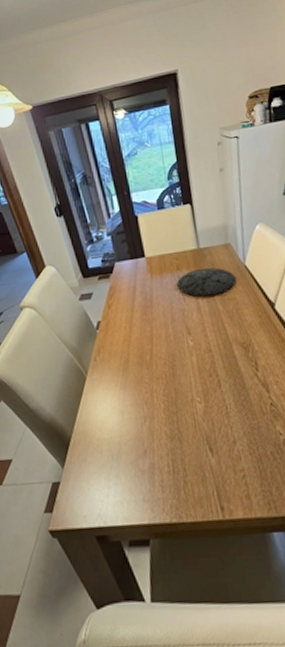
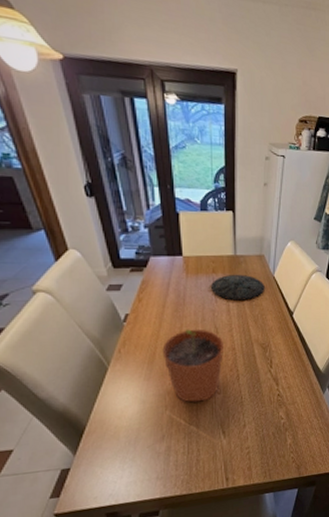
plant pot: none [135,330,200,414] -> present [162,329,223,403]

